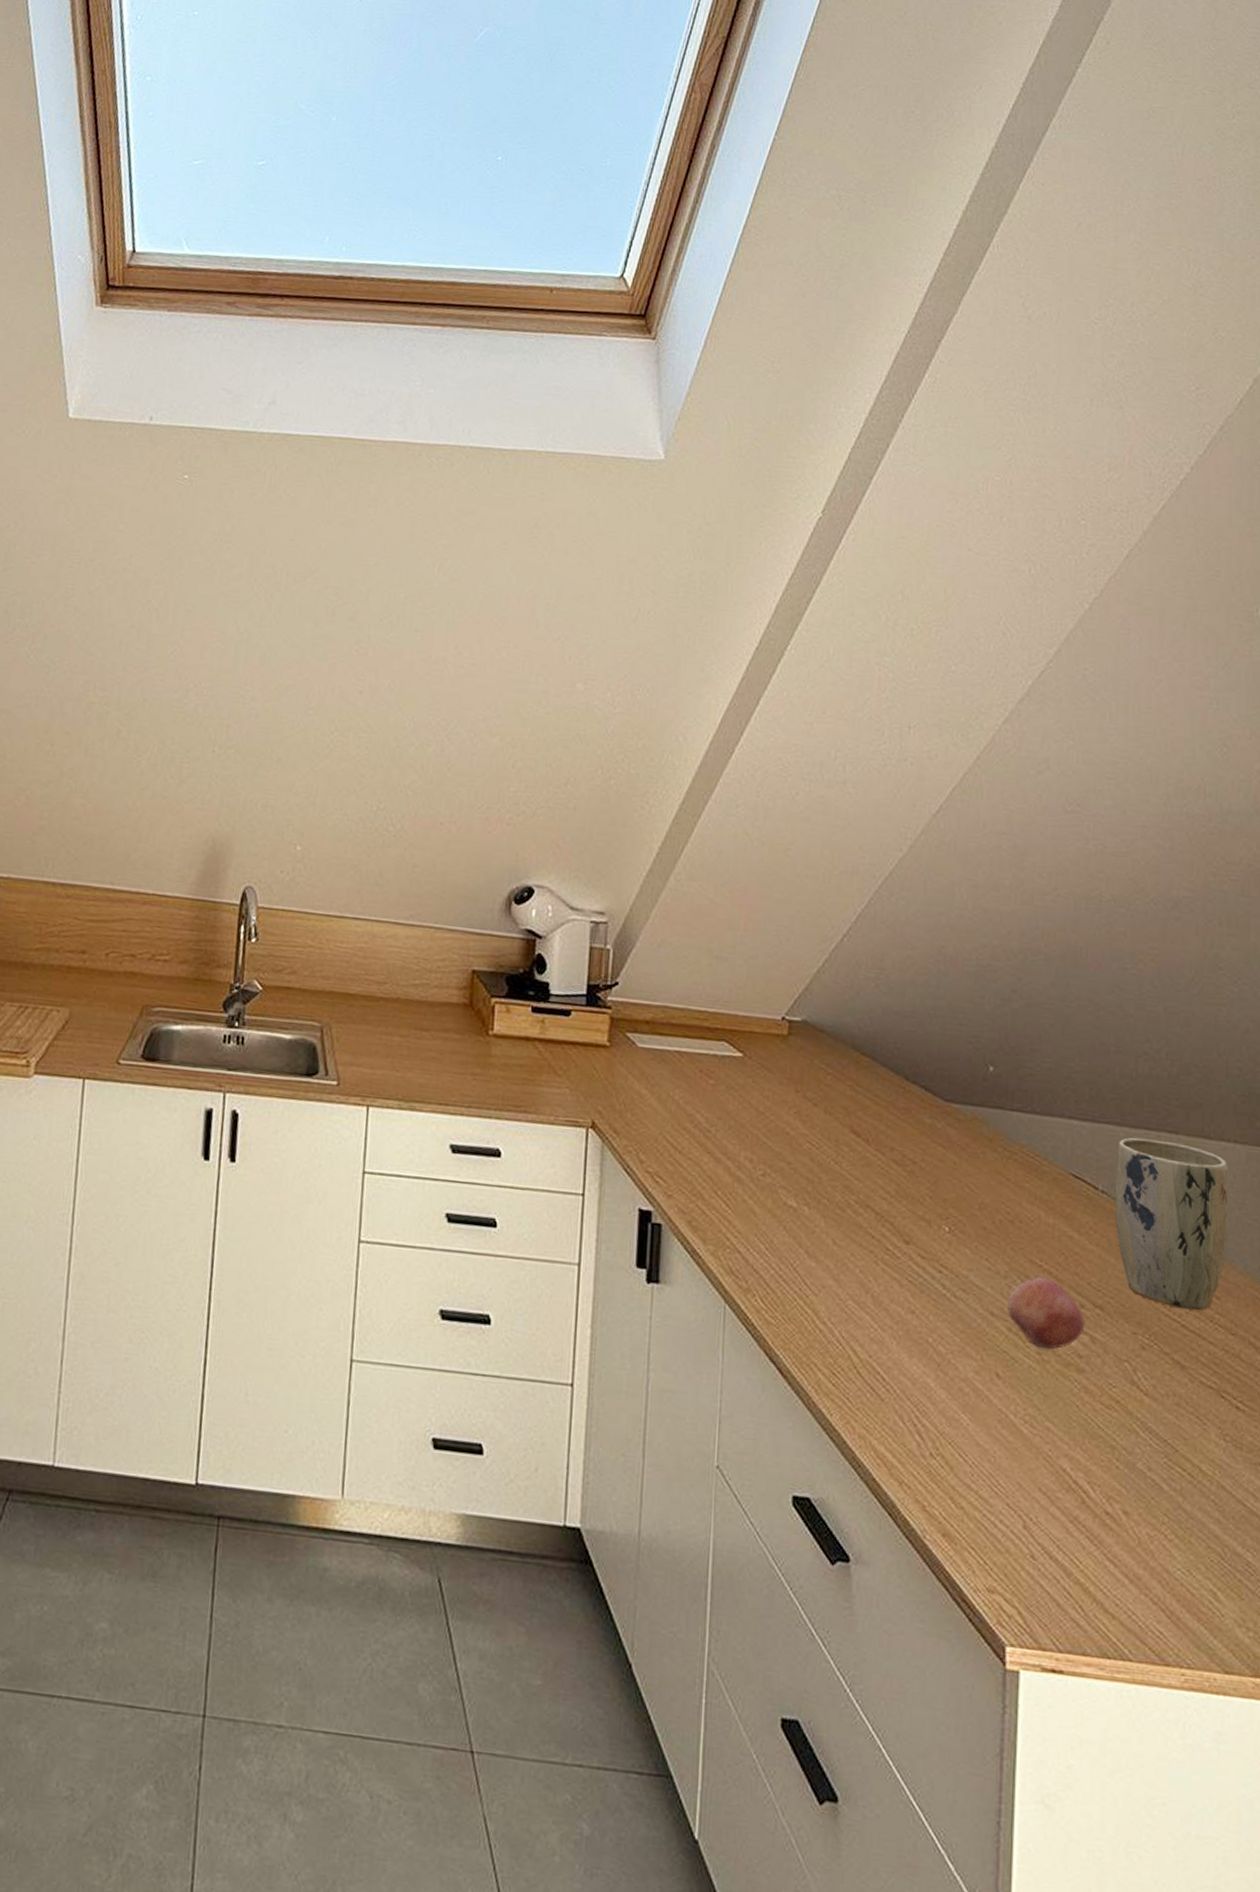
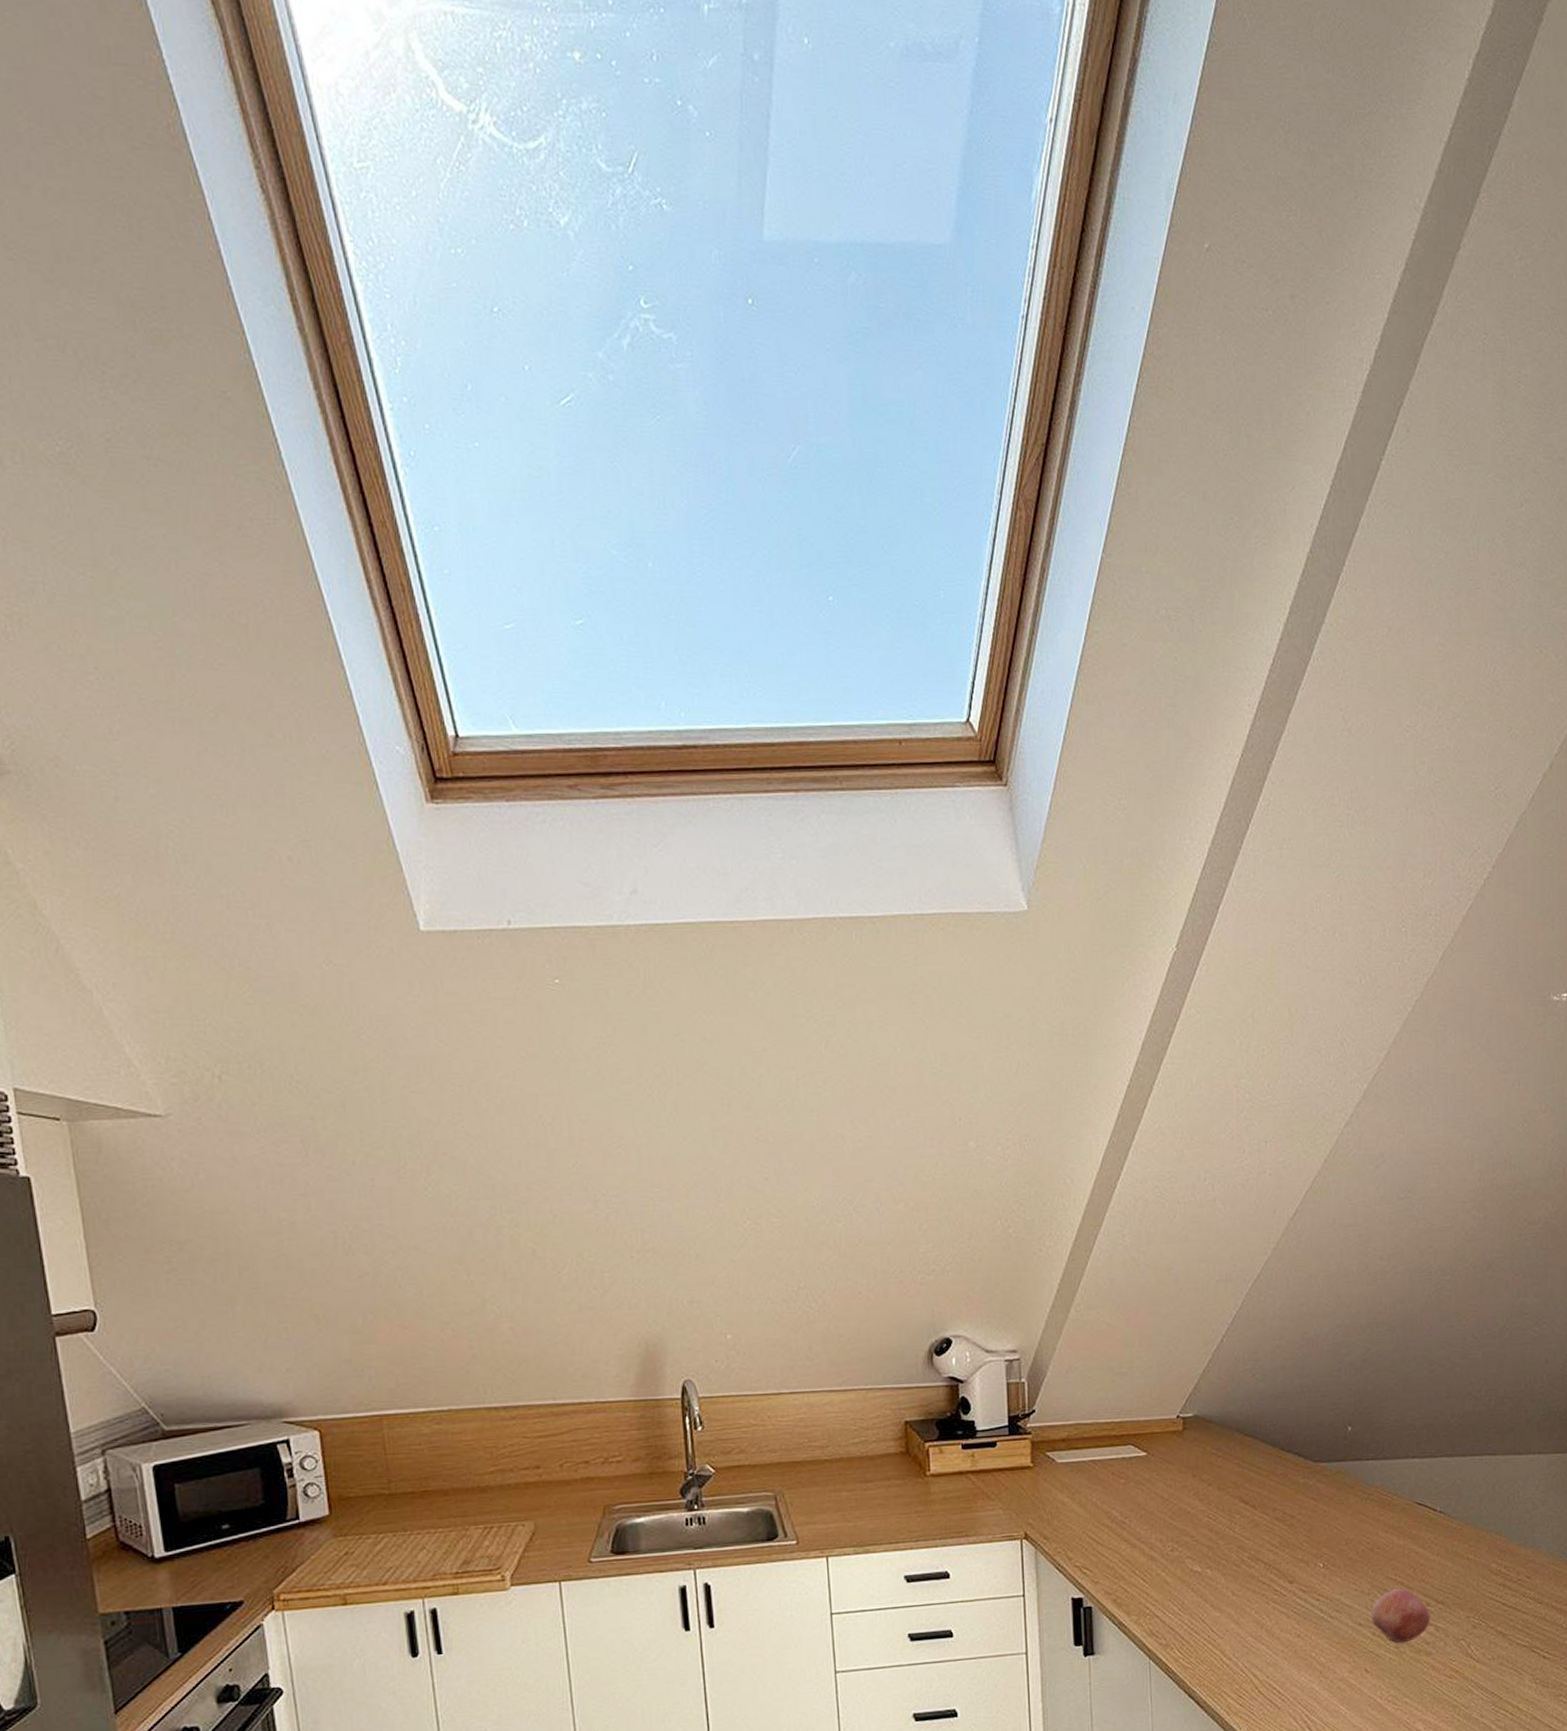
plant pot: present [1114,1137,1230,1311] -> none [1449,1462,1536,1592]

